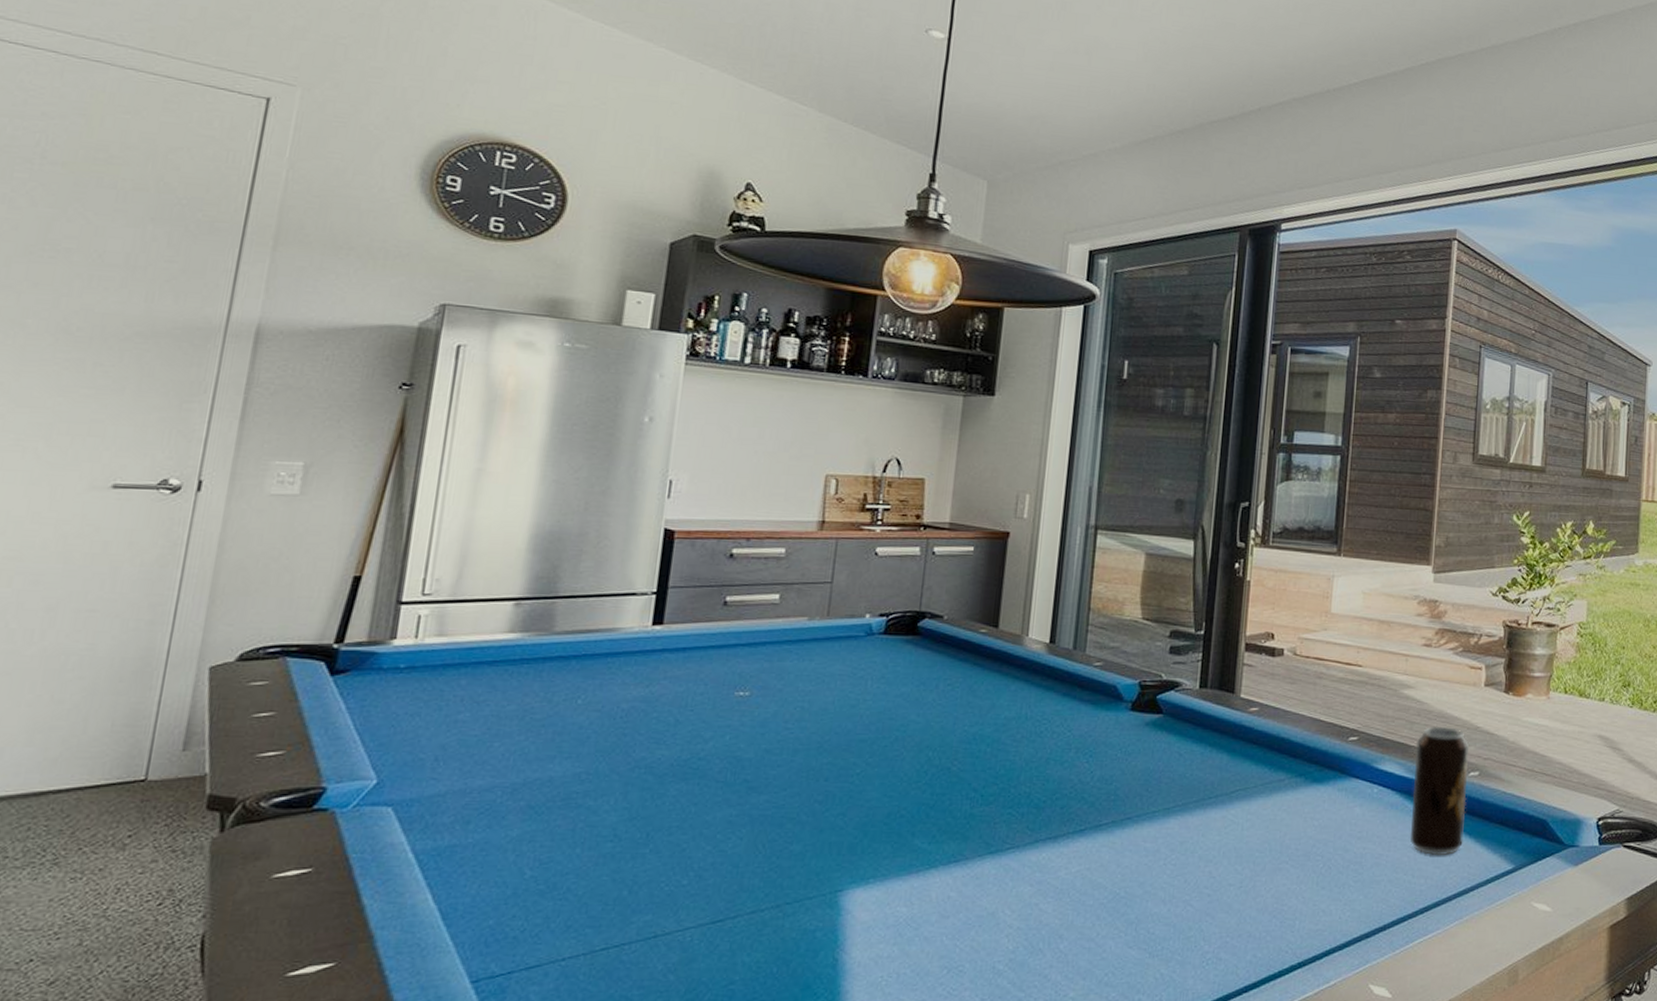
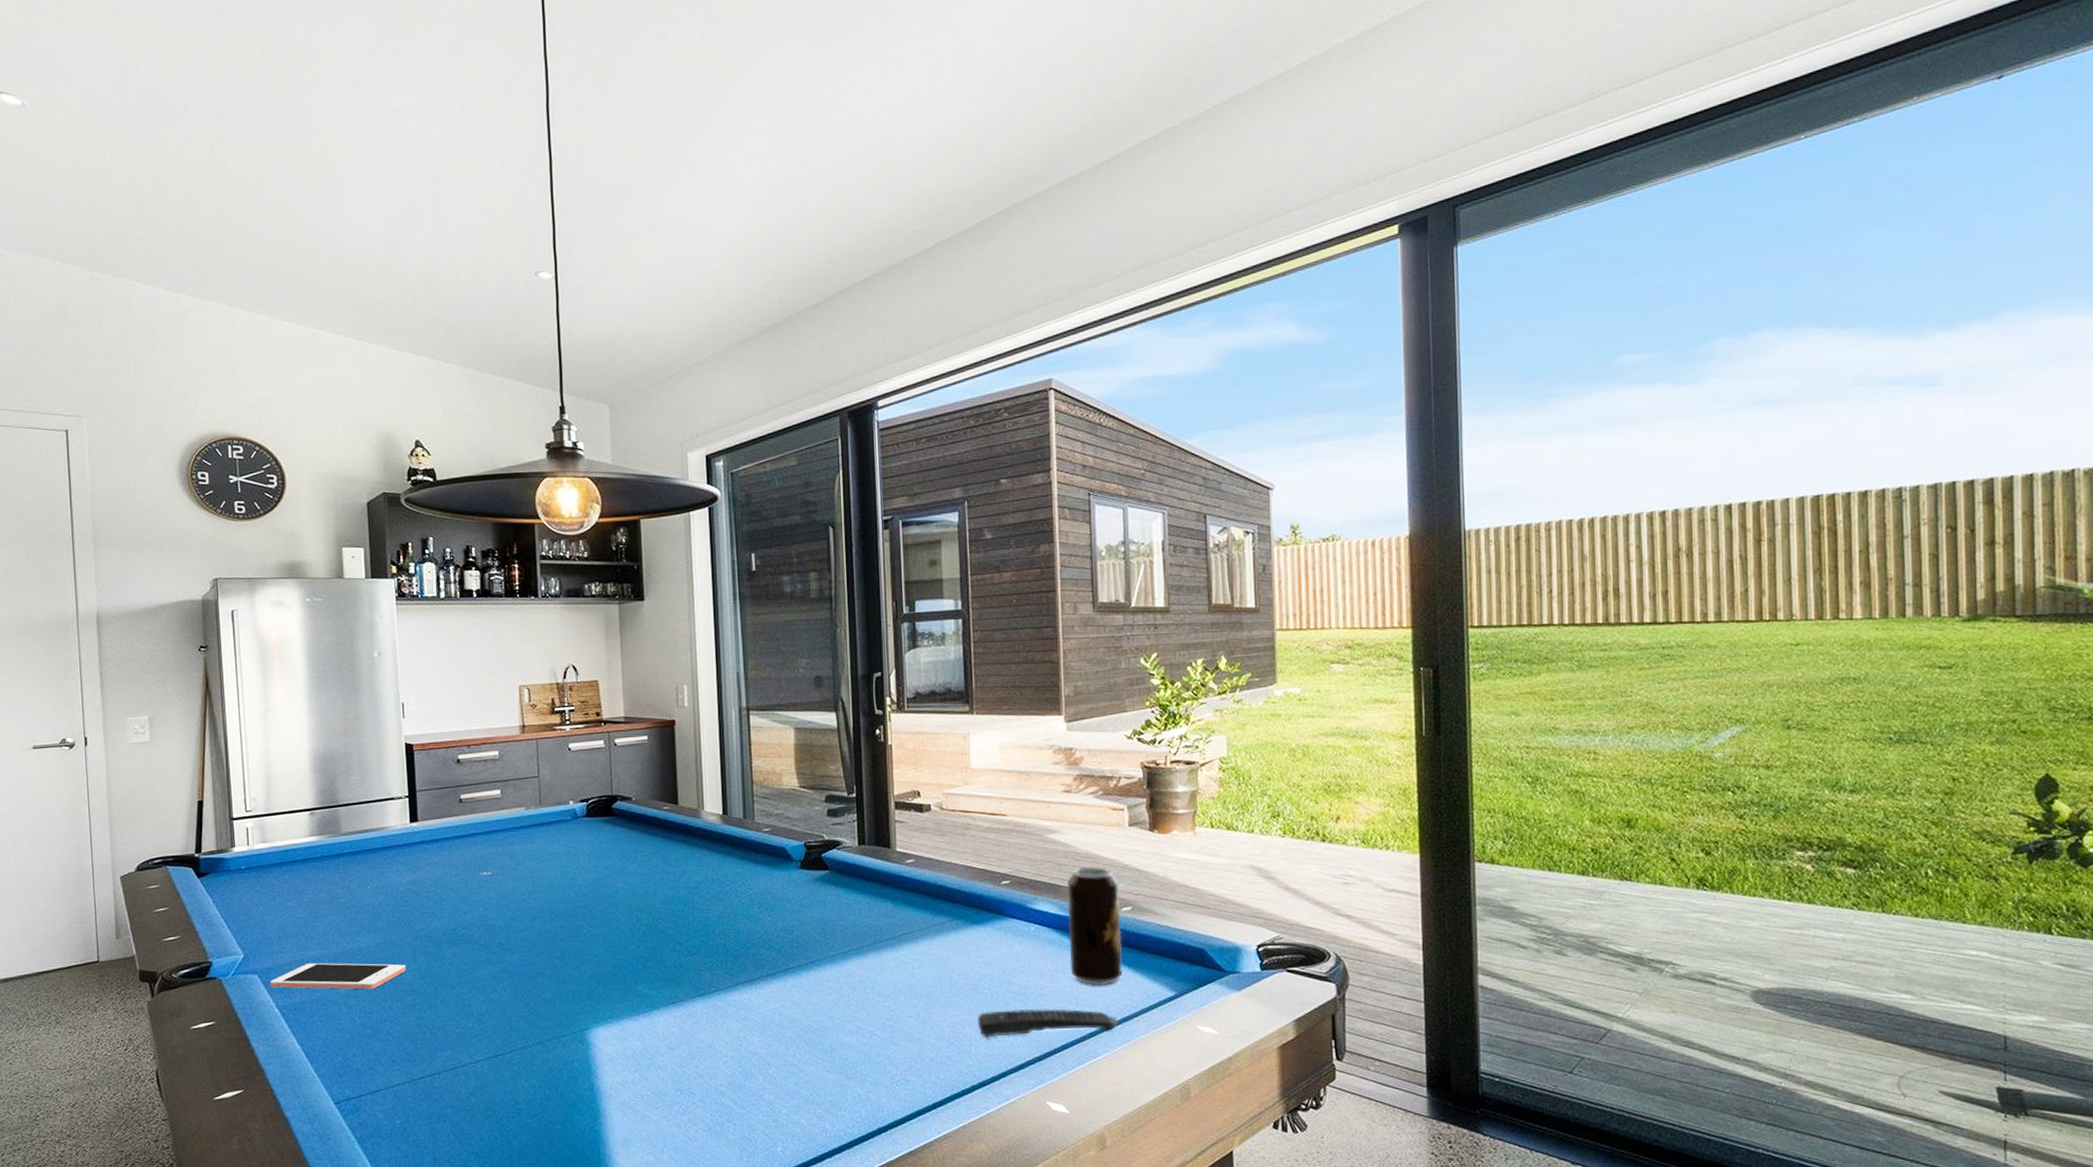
cell phone: none [407,796,611,832] -> present [269,963,406,990]
remote control: none [1305,880,1453,911] -> present [977,1008,1118,1038]

